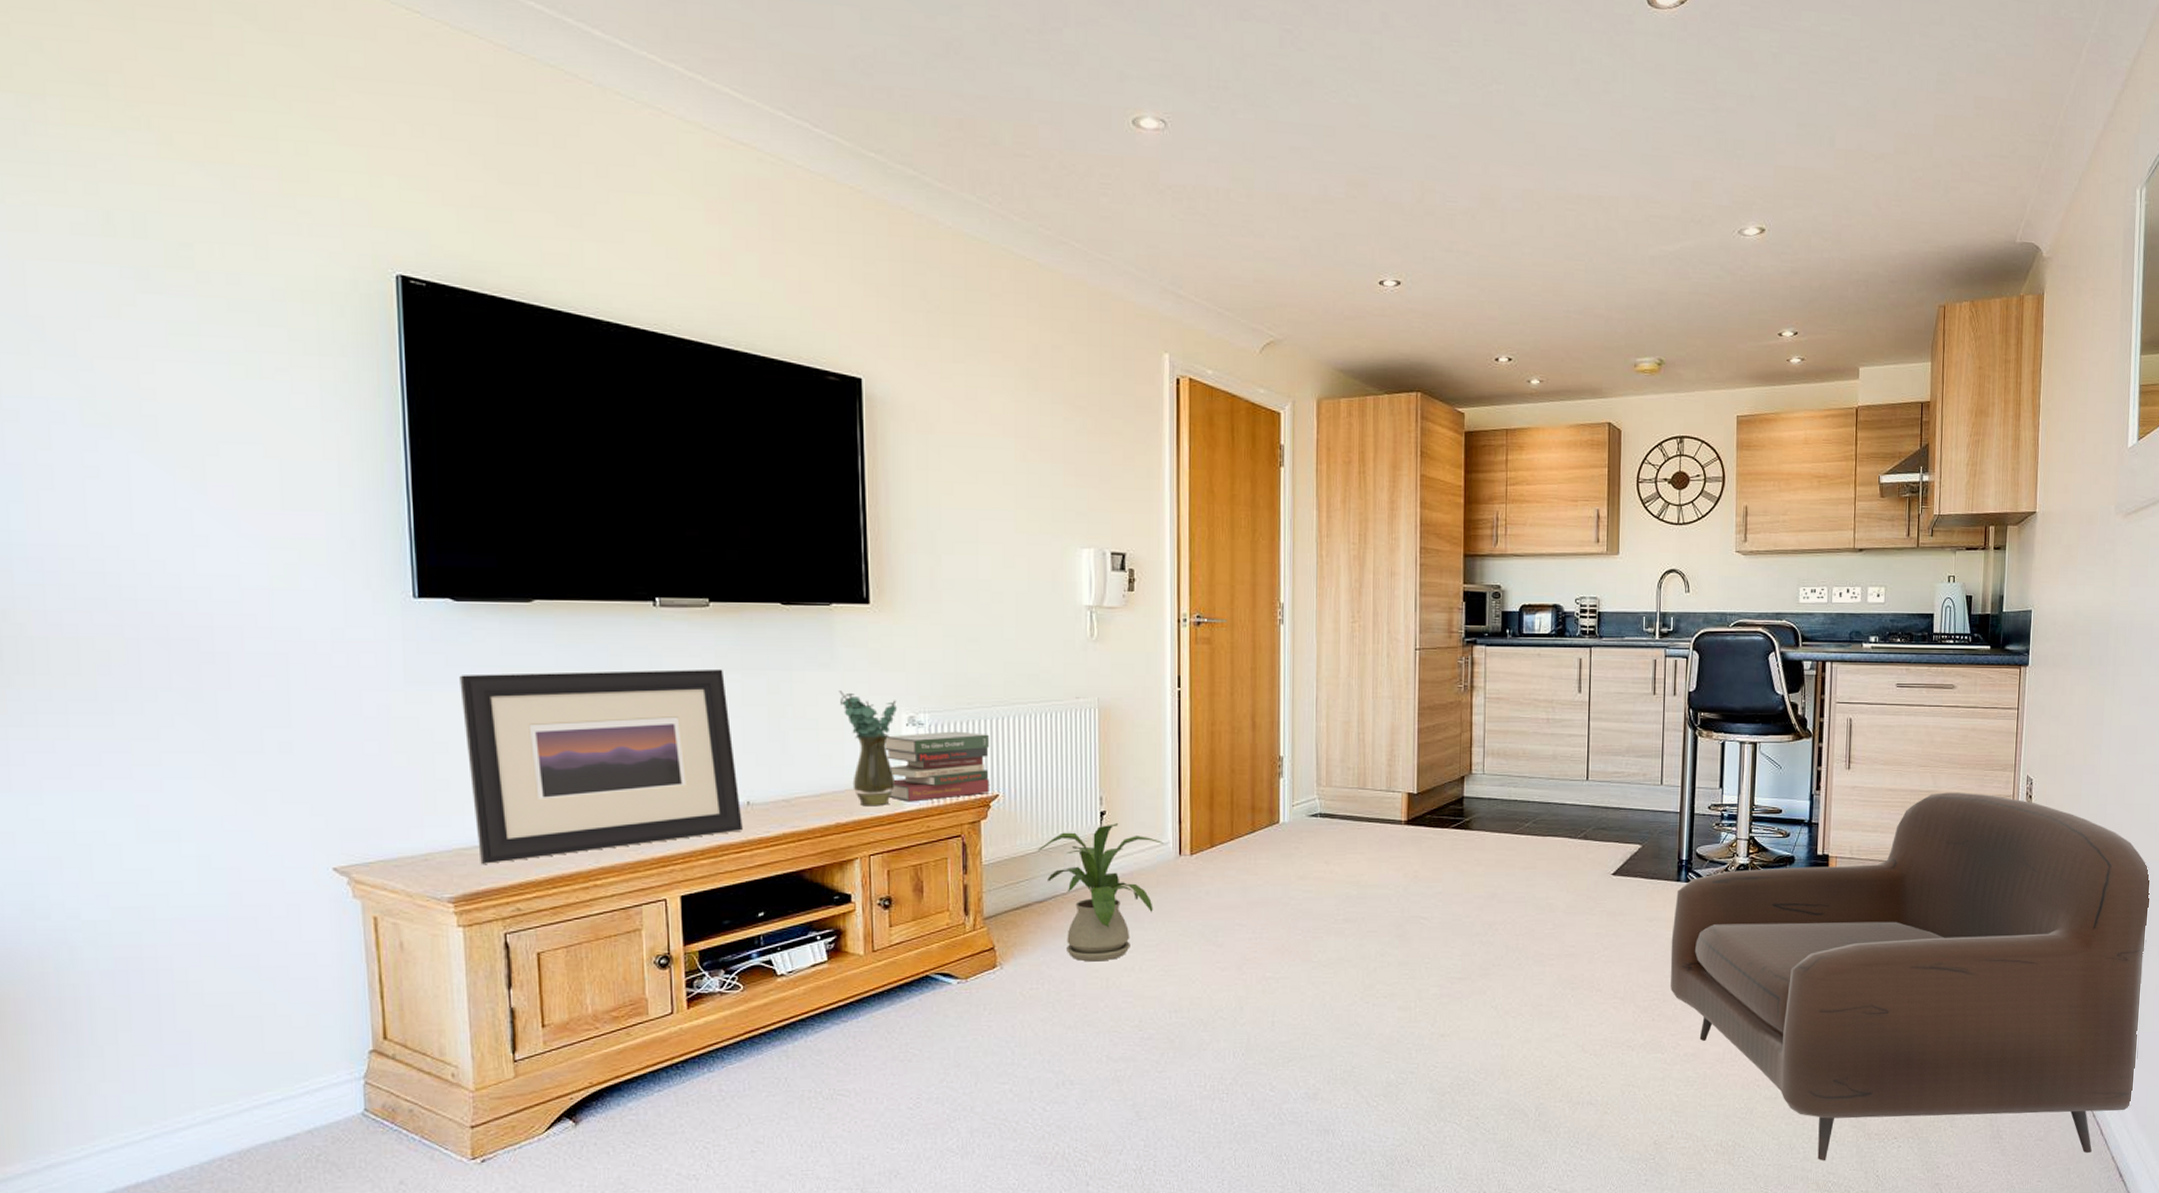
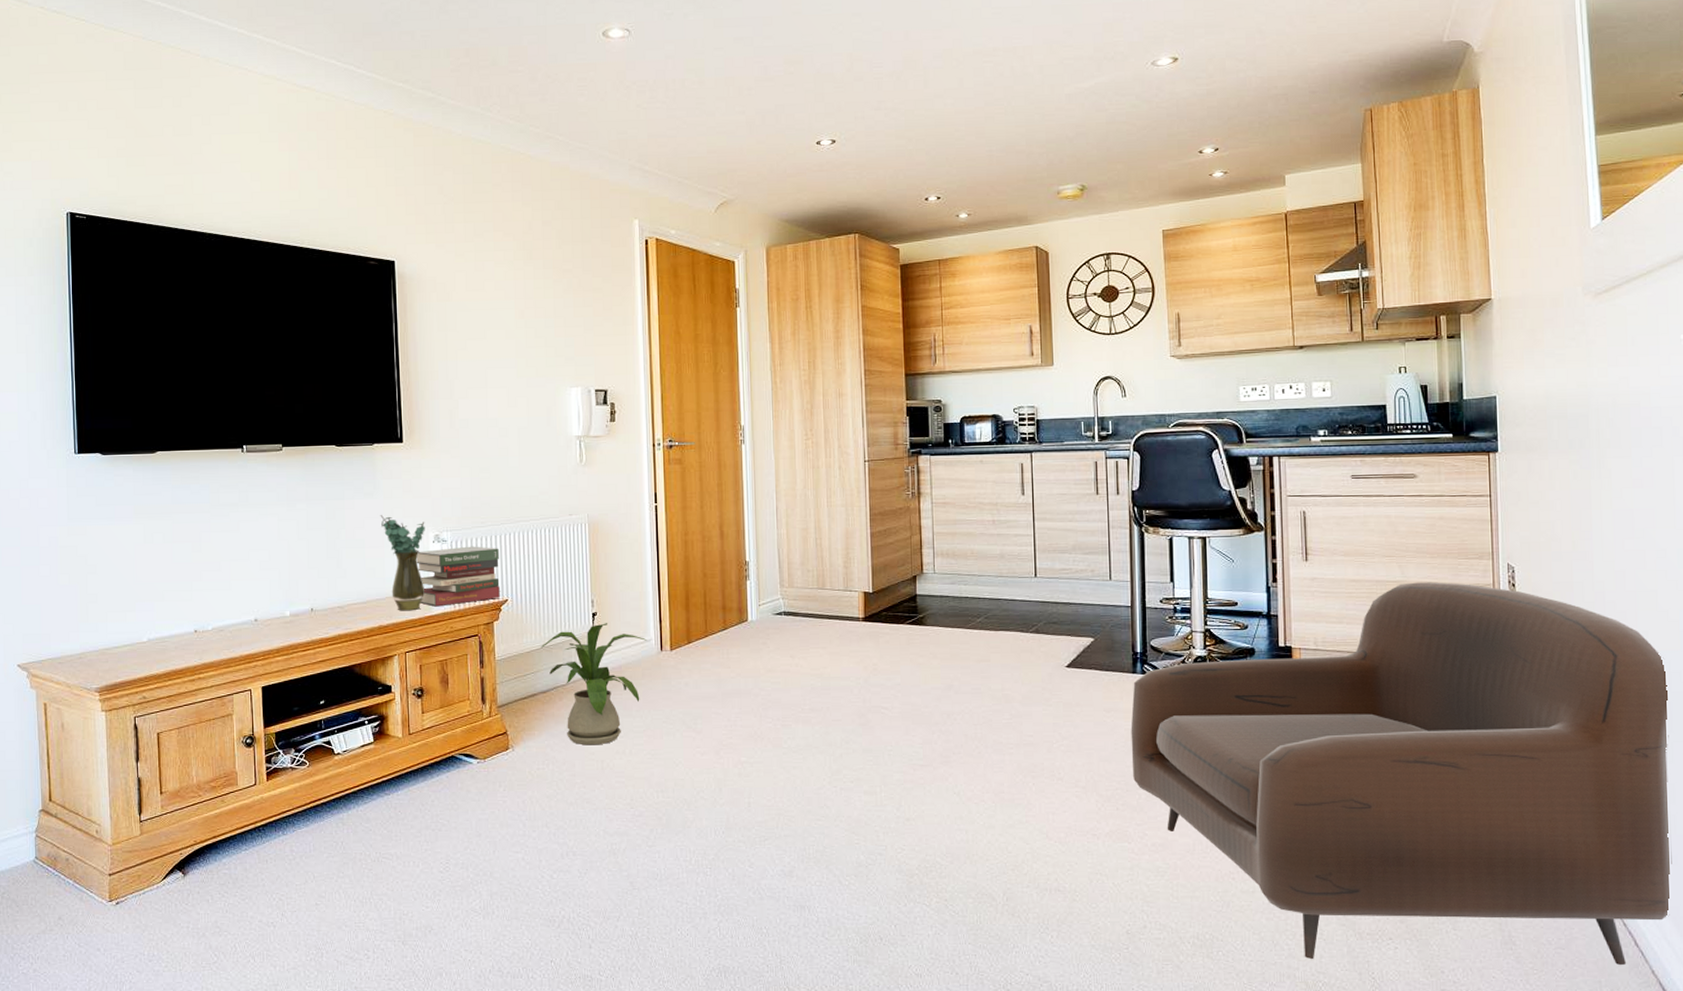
picture frame: present [460,669,743,864] -> none [105,500,308,661]

